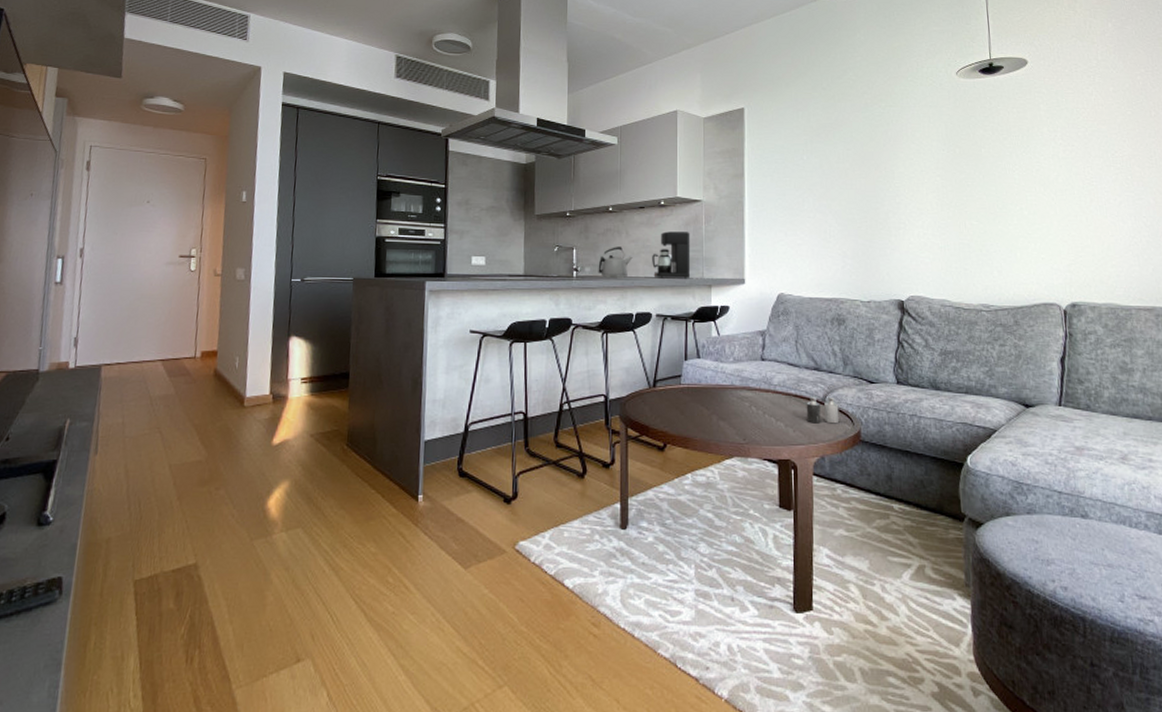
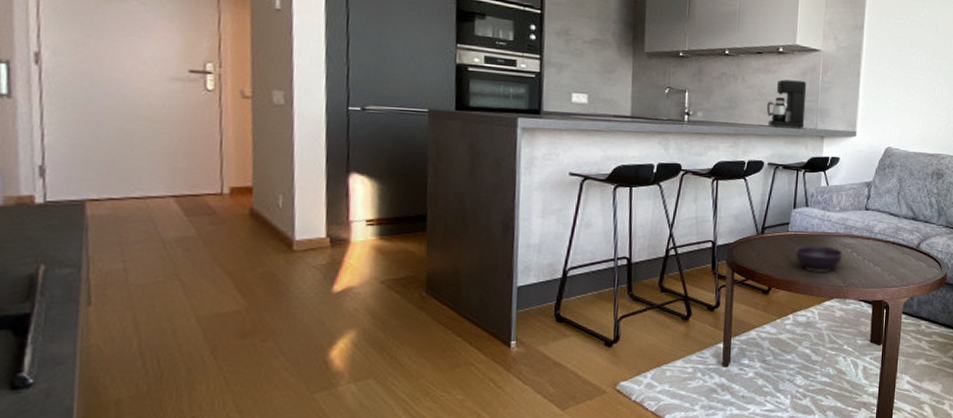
kettle: present [598,247,633,278] -> none [711,92,748,125]
bowl: none [690,399,741,427] -> present [796,246,843,272]
candle: present [806,396,840,424] -> none [901,243,931,268]

